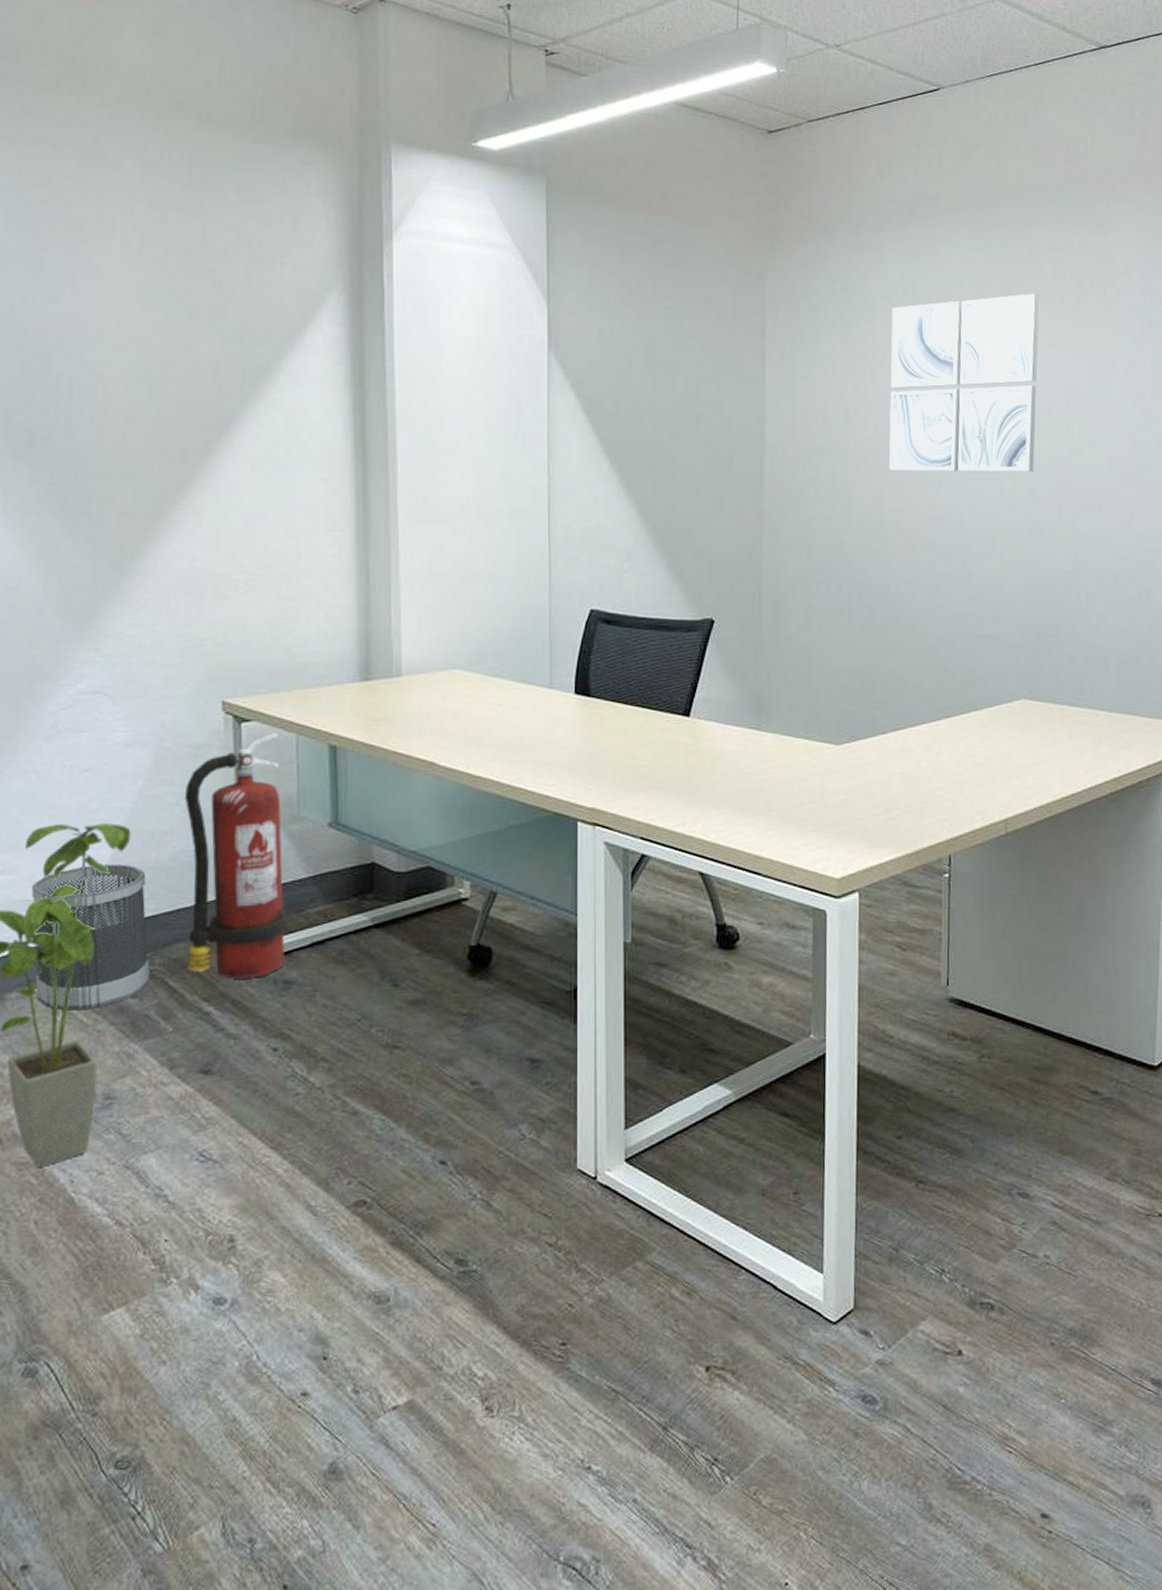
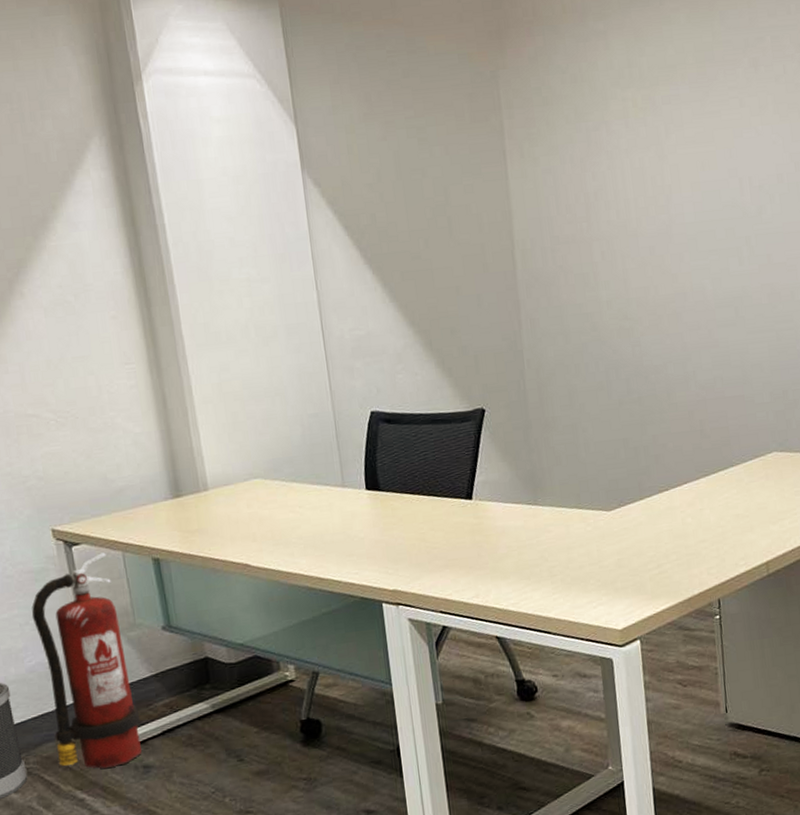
wall art: present [888,293,1040,472] -> none [621,63,769,251]

